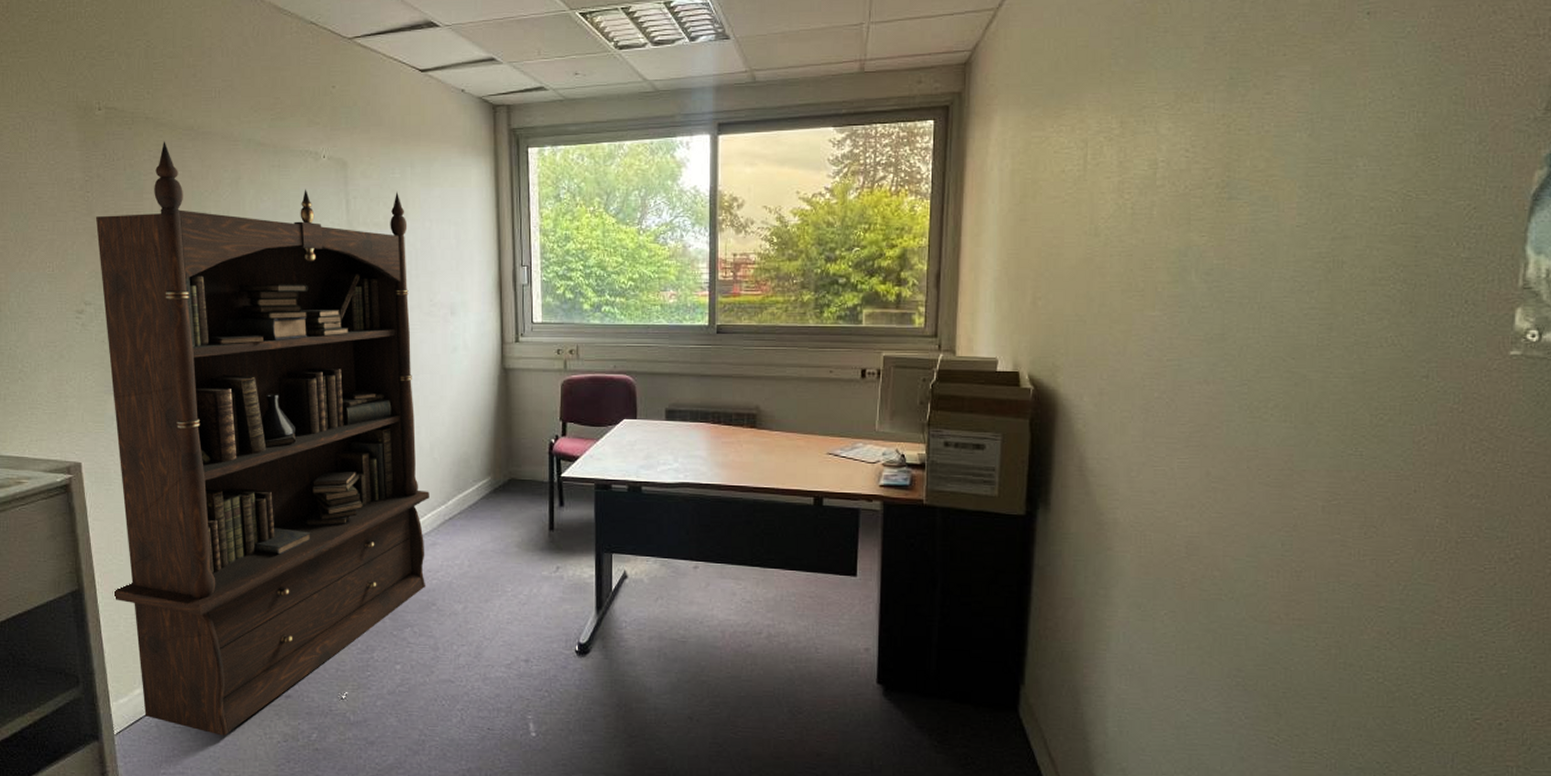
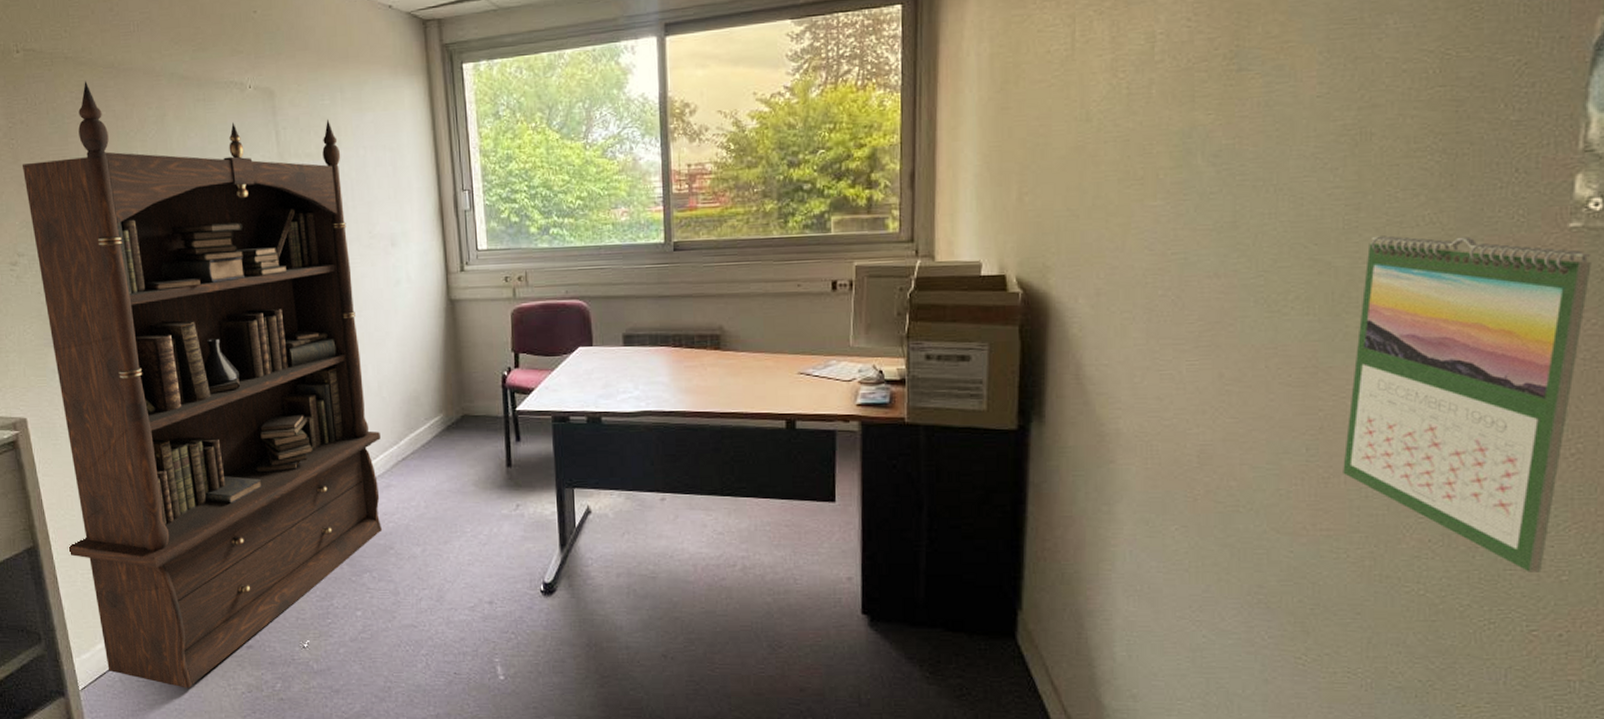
calendar: none [1313,354,1529,666] -> present [1343,235,1592,572]

